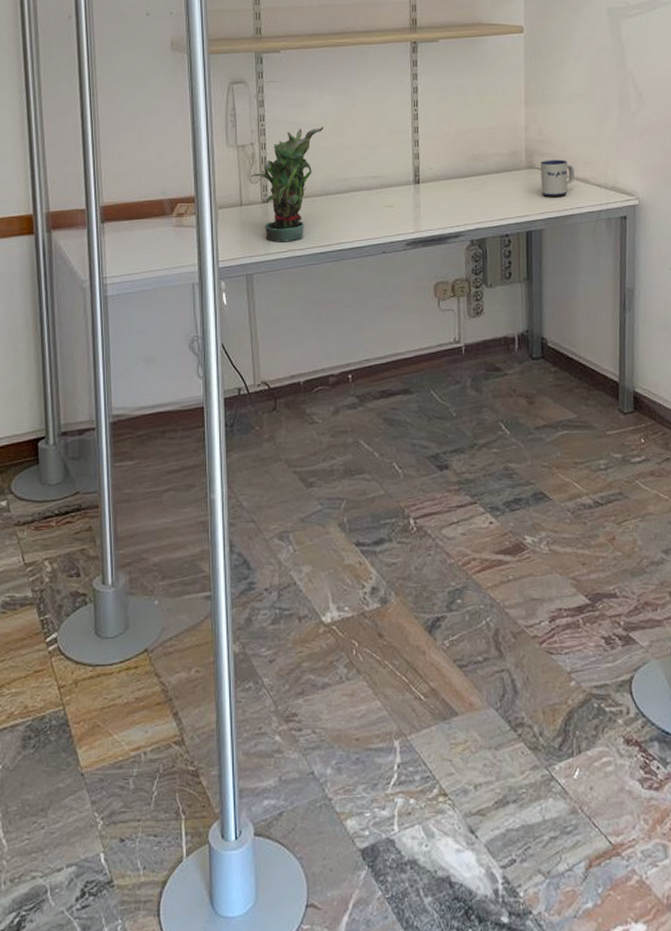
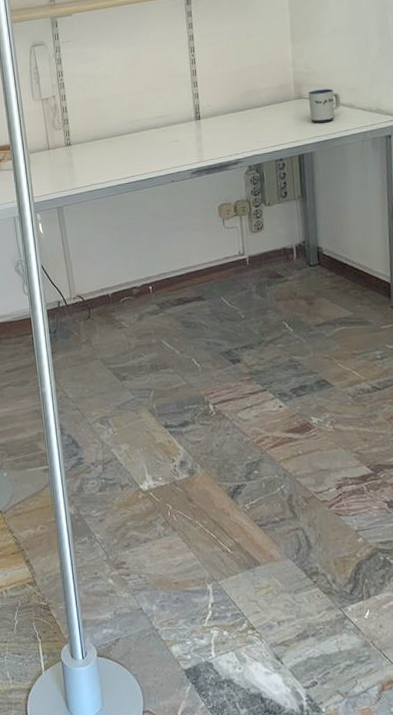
potted plant: present [251,126,324,241] -> none [55,76,114,178]

